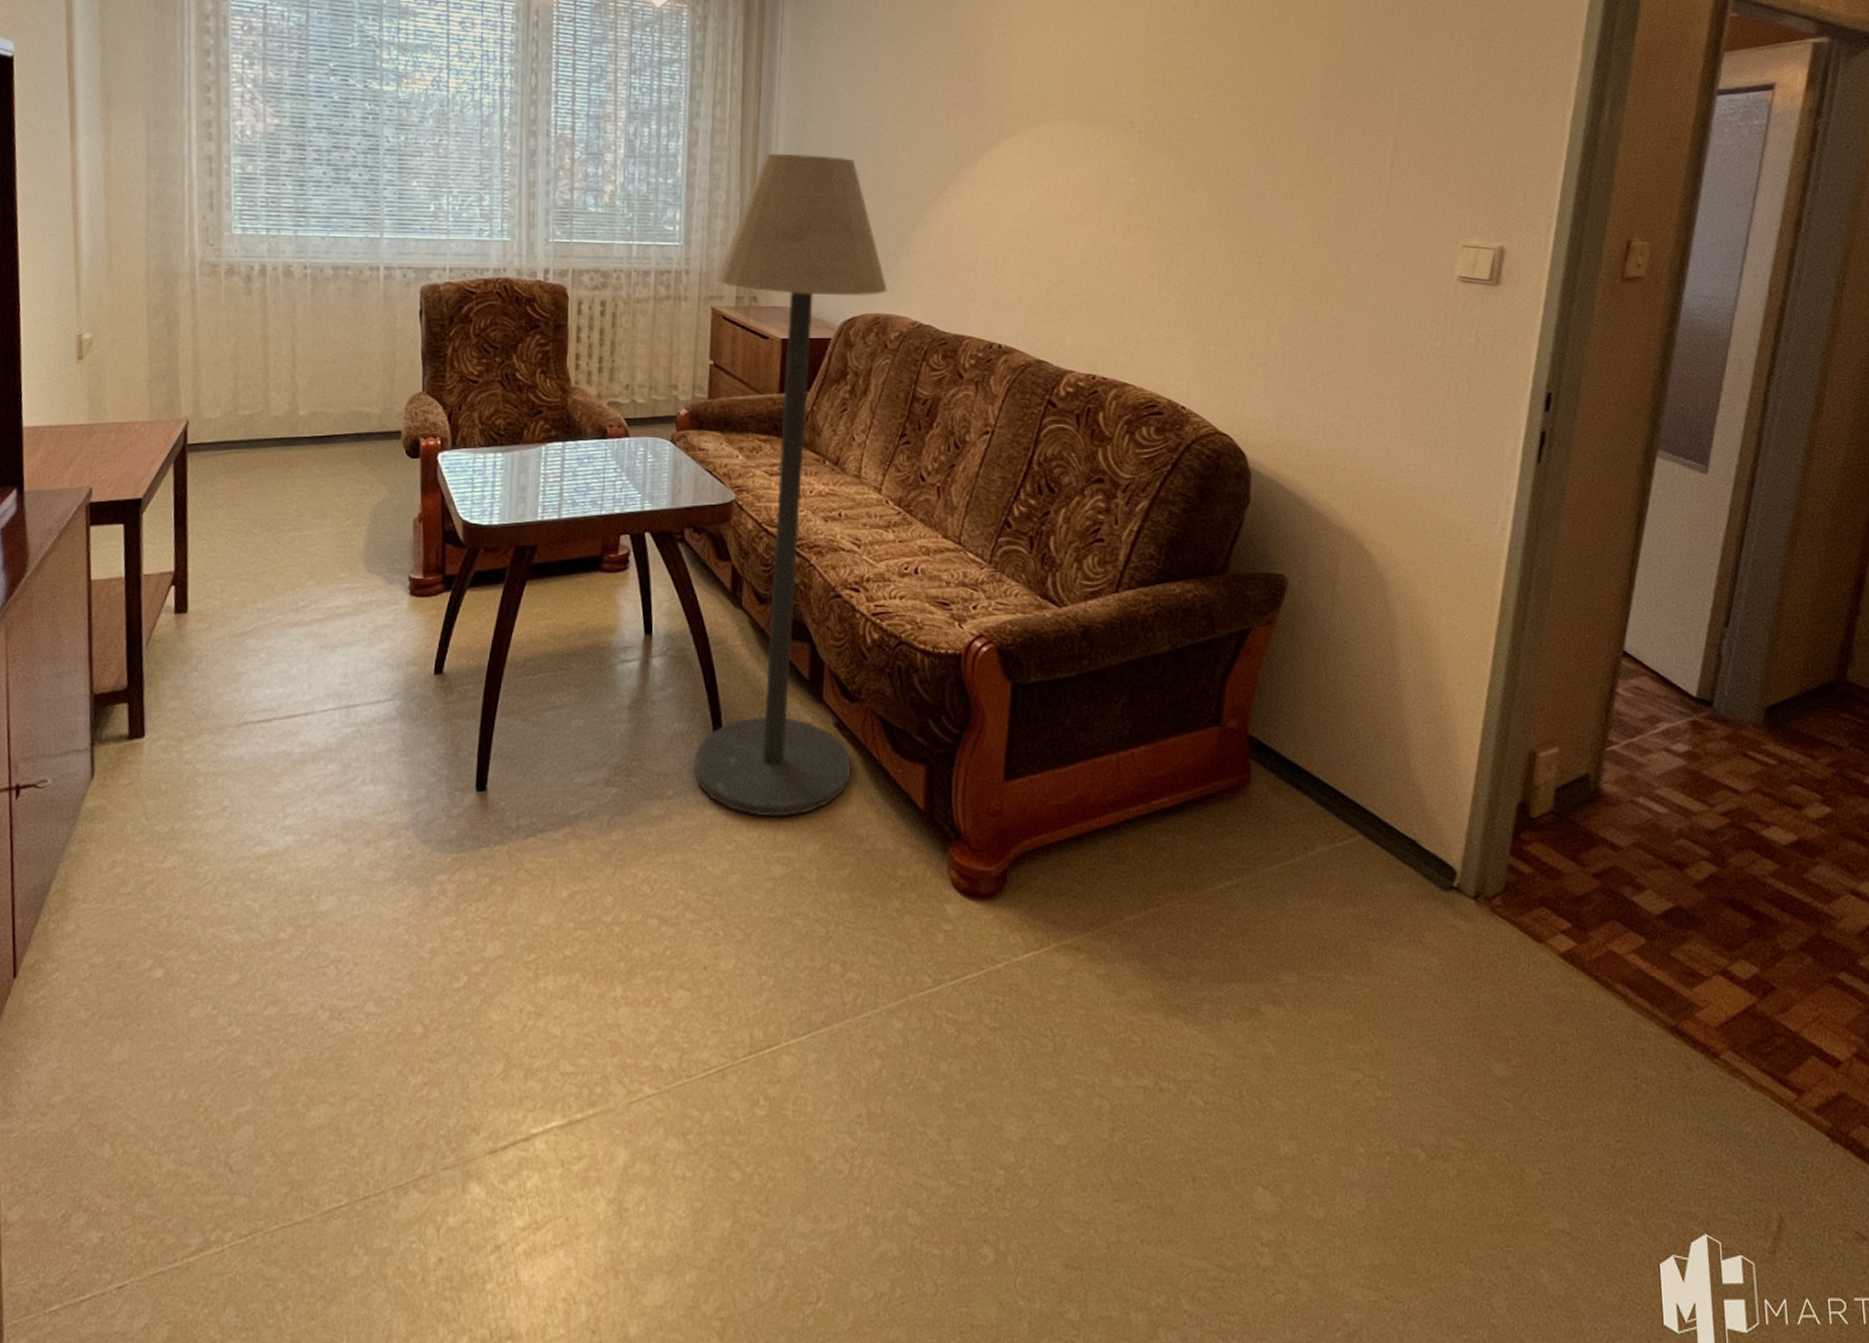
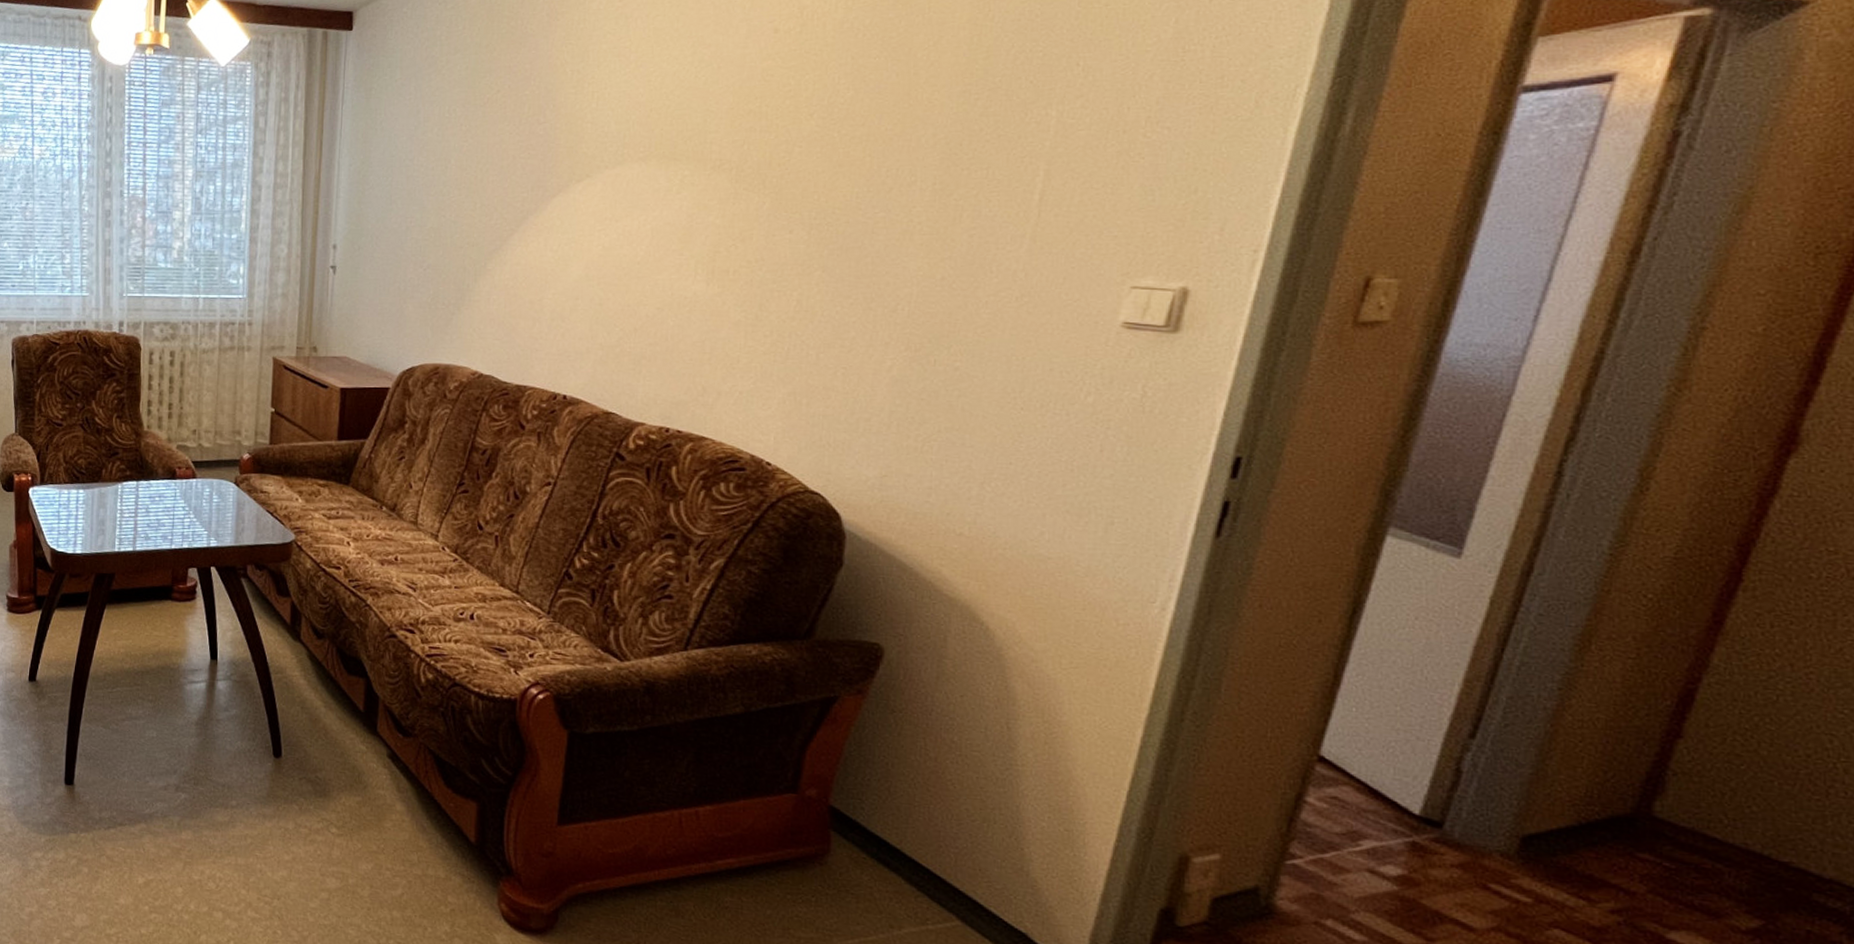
floor lamp: present [694,153,888,817] -> none [255,205,448,836]

